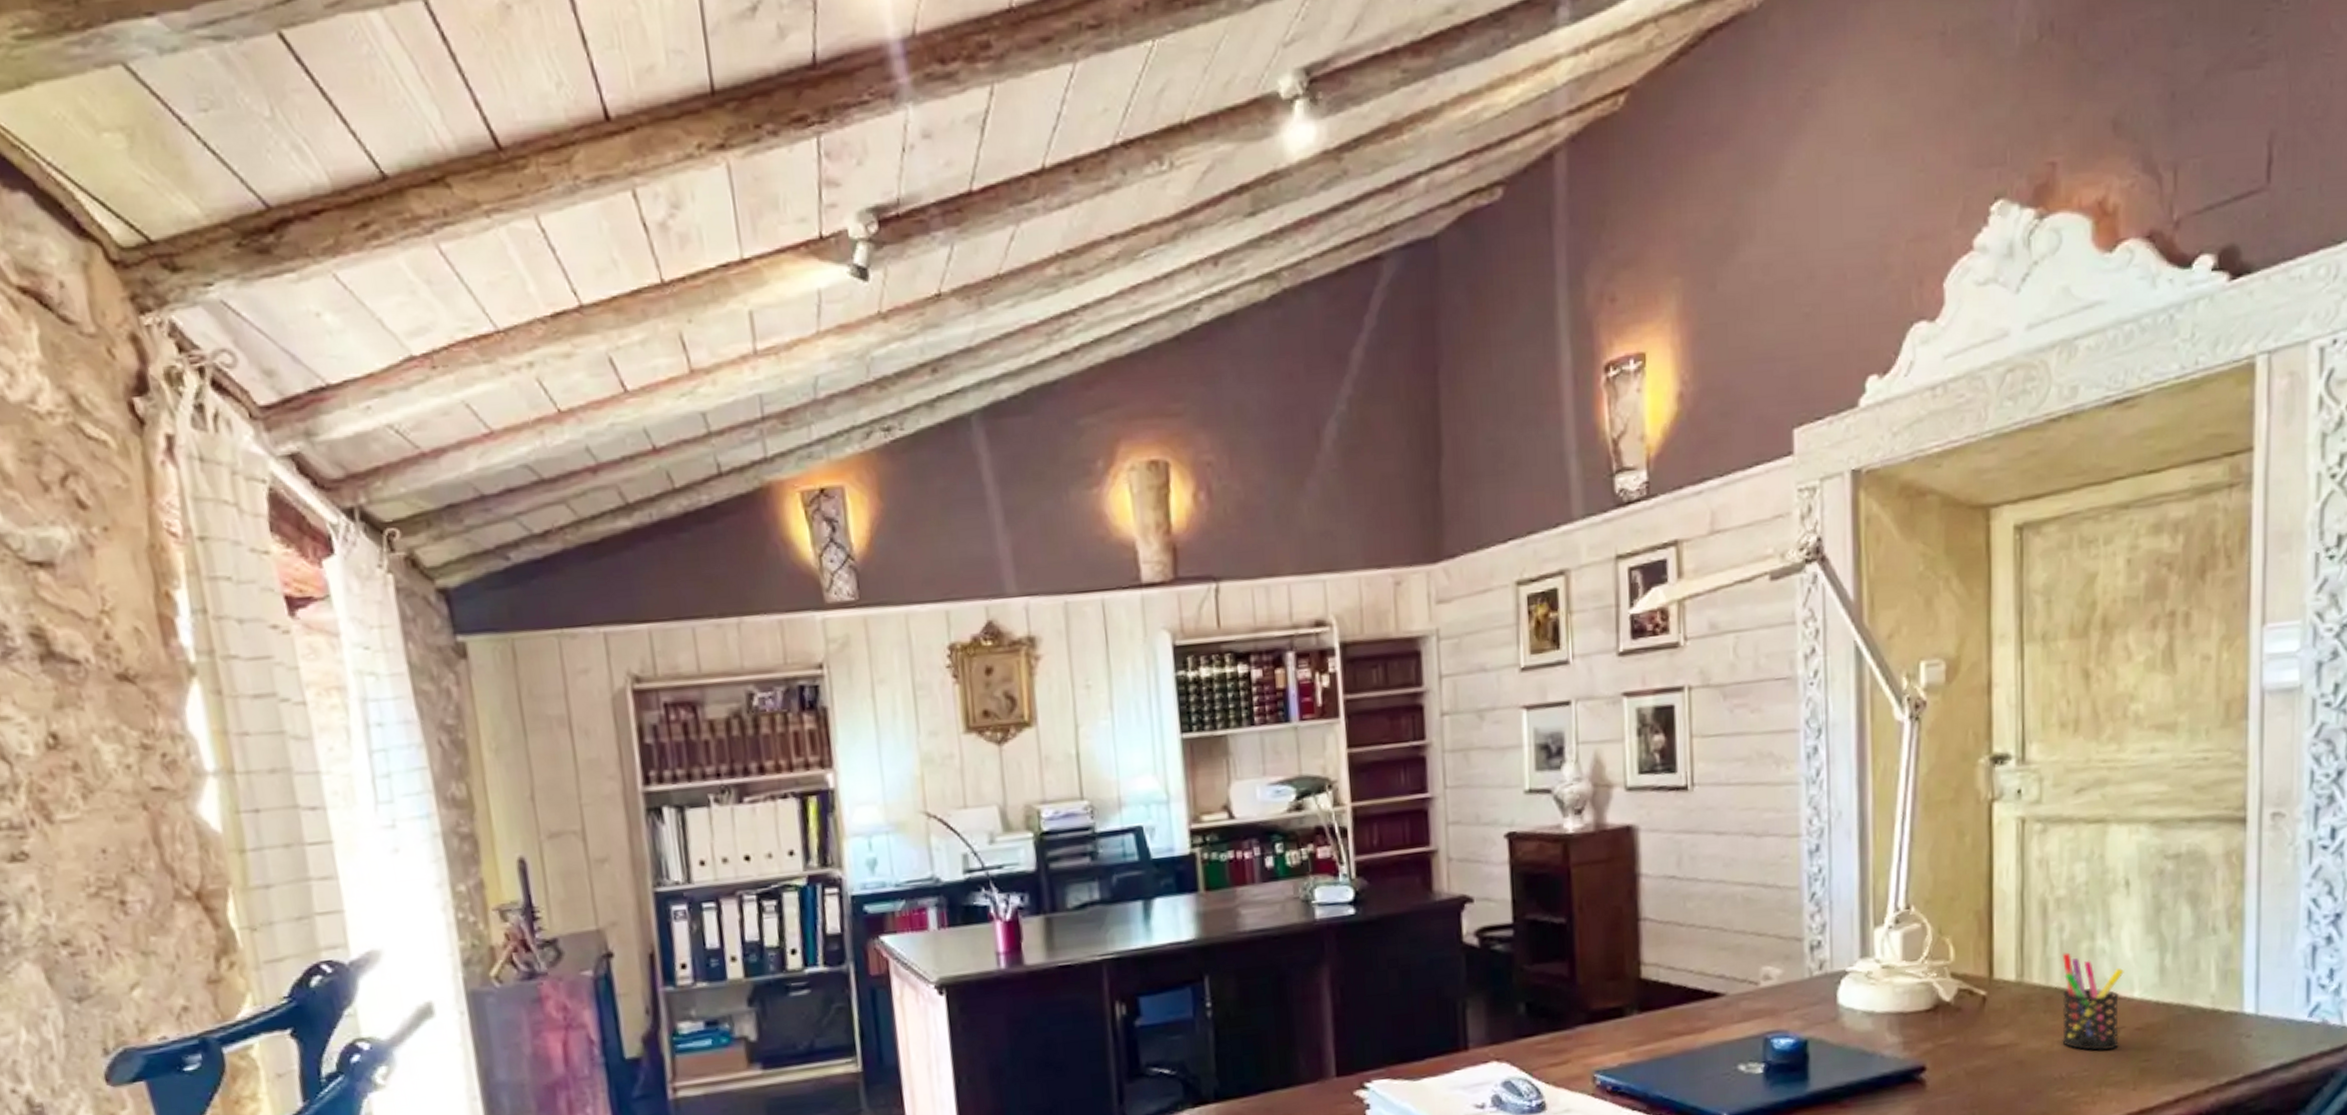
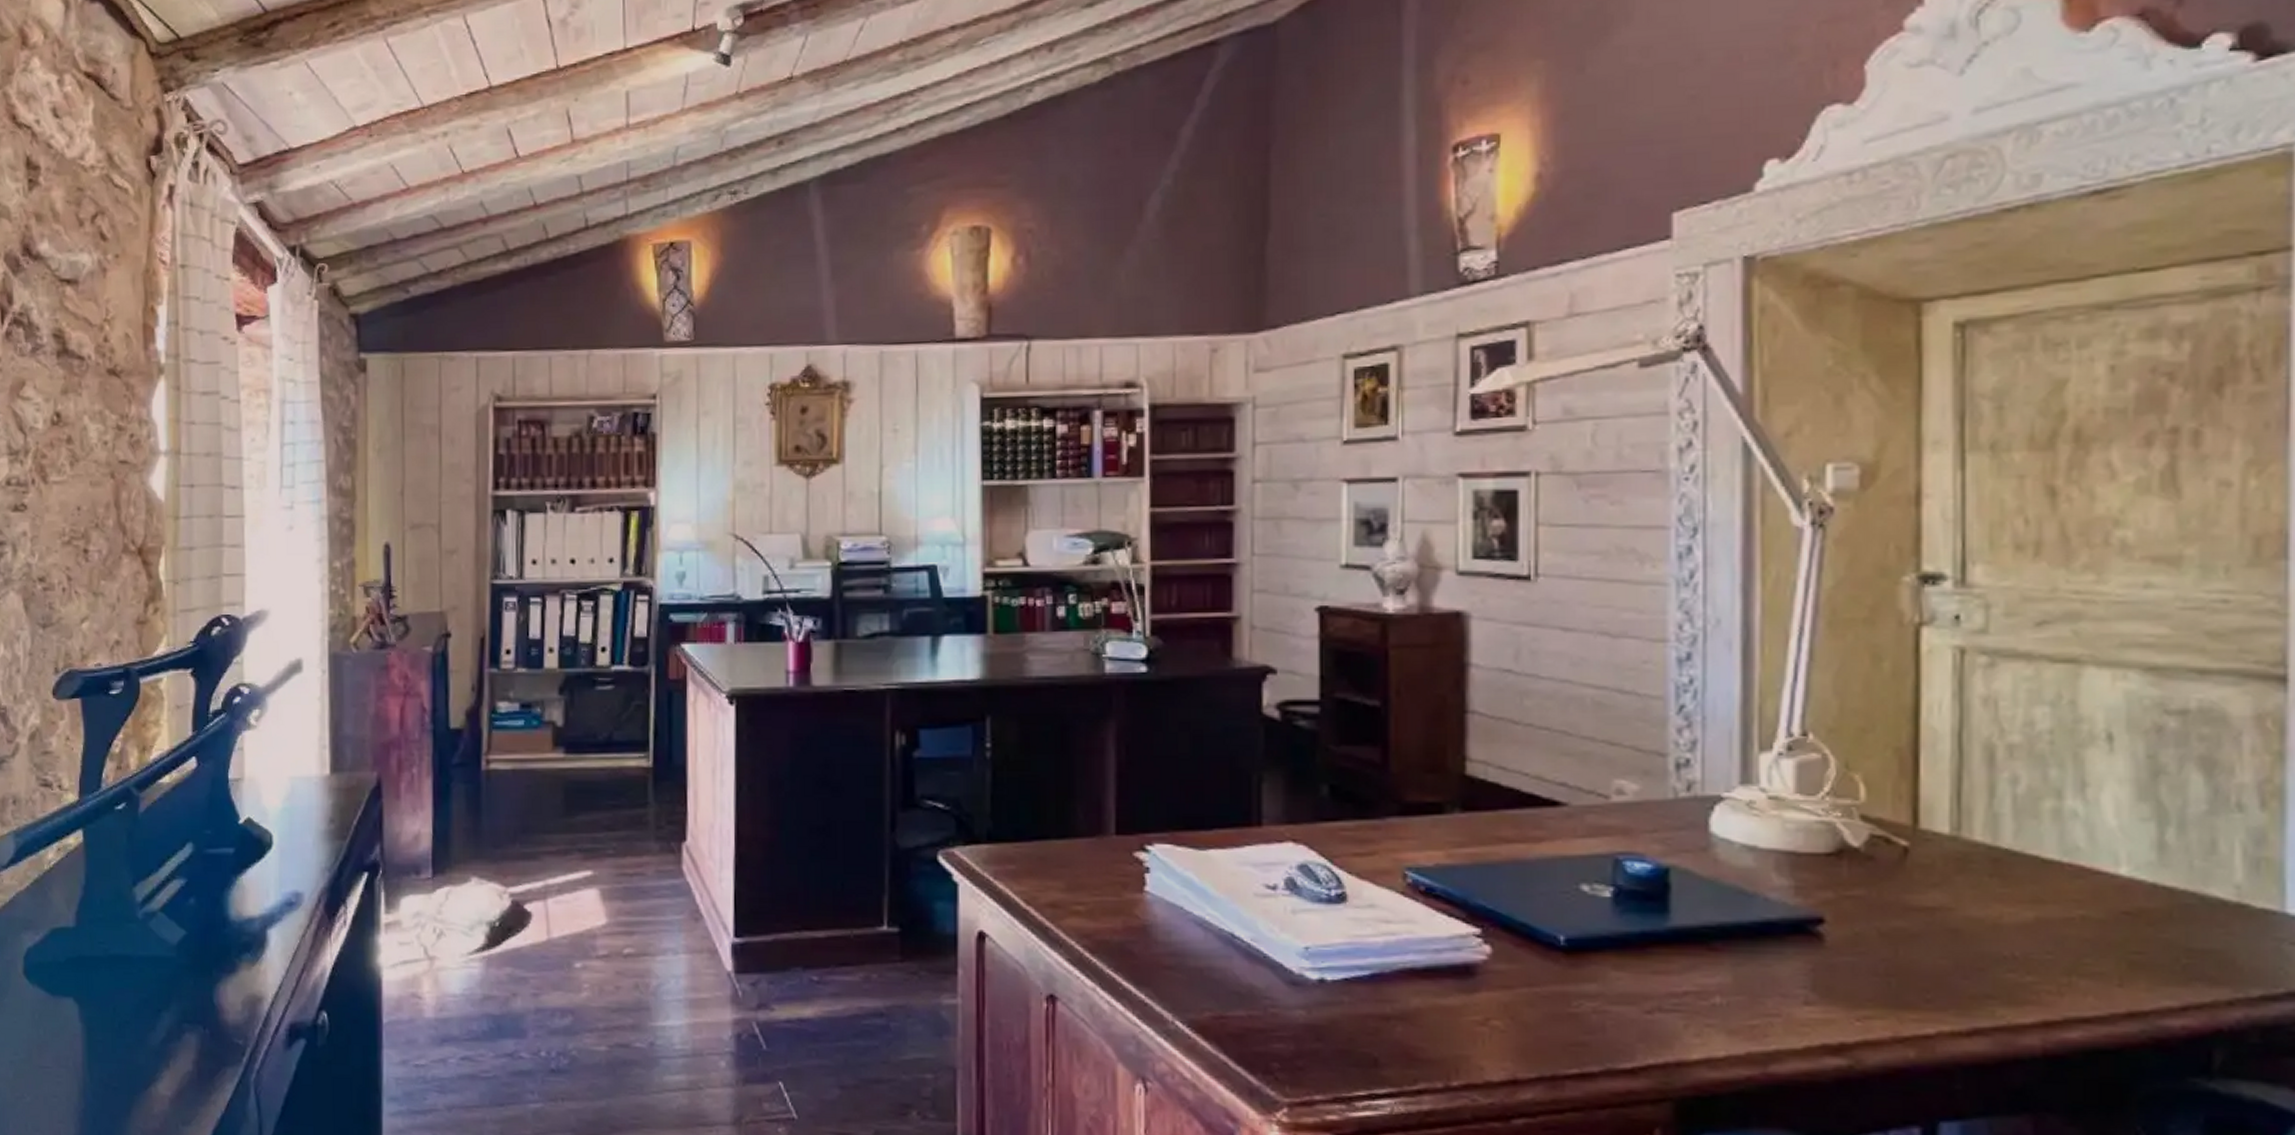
pen holder: present [2062,952,2124,1051] -> none [2015,810,2105,934]

